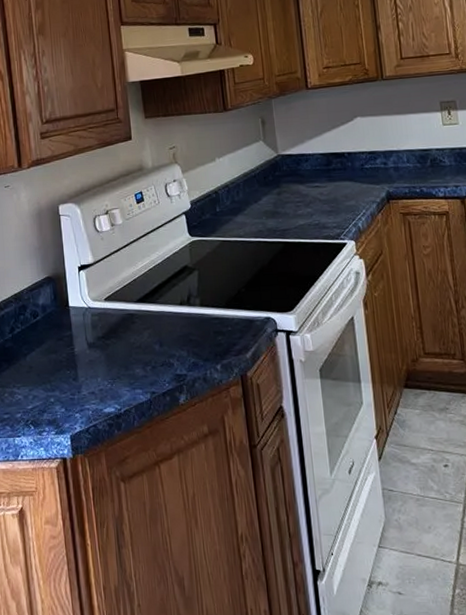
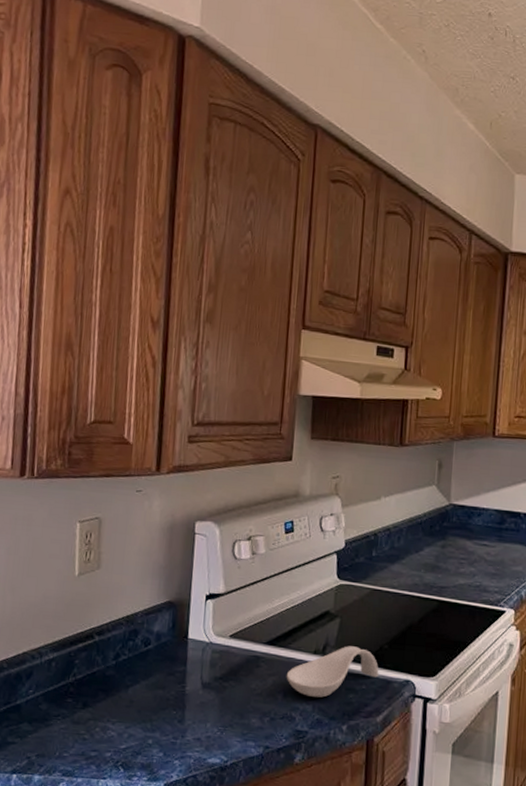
spoon rest: none [159,293,241,343] -> present [286,646,379,698]

